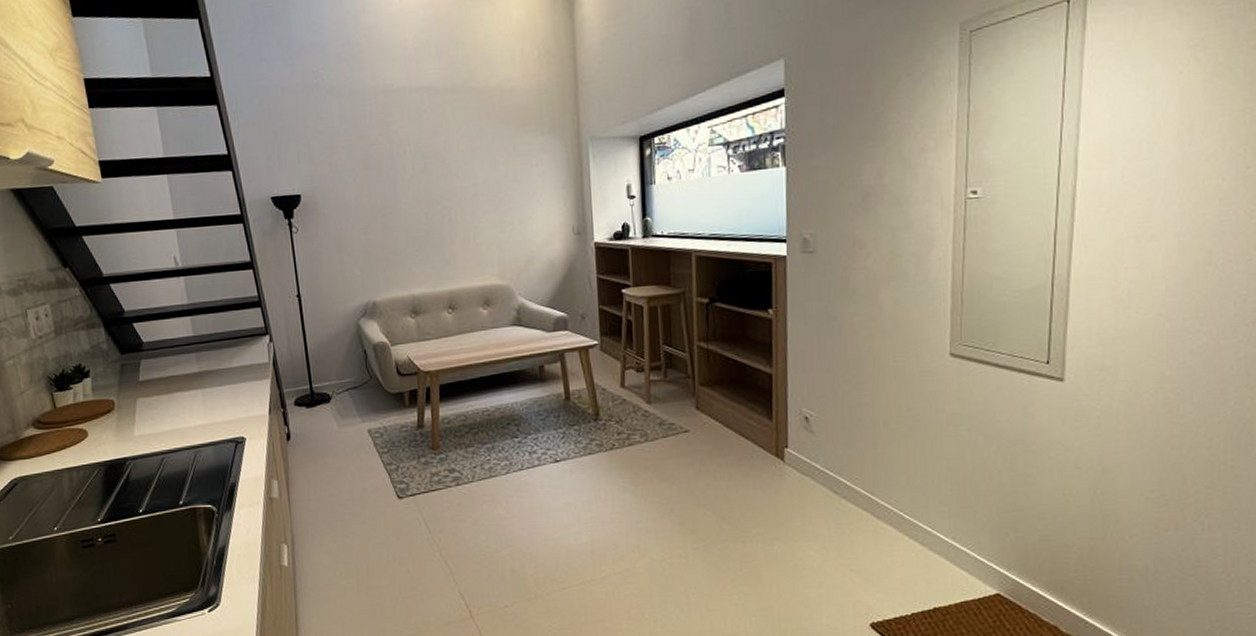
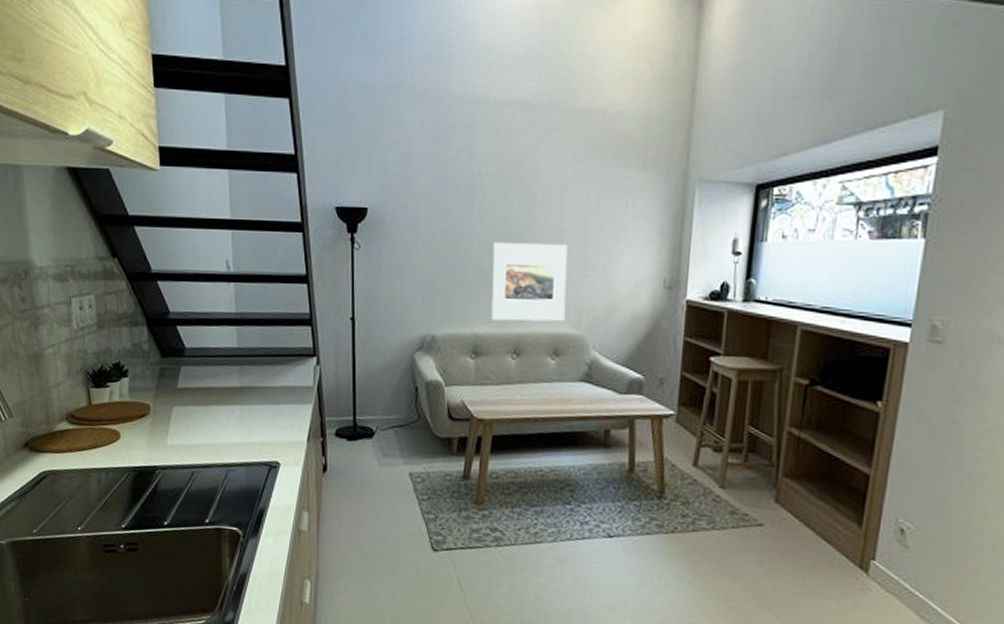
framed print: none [418,206,491,281] -> present [491,243,568,322]

